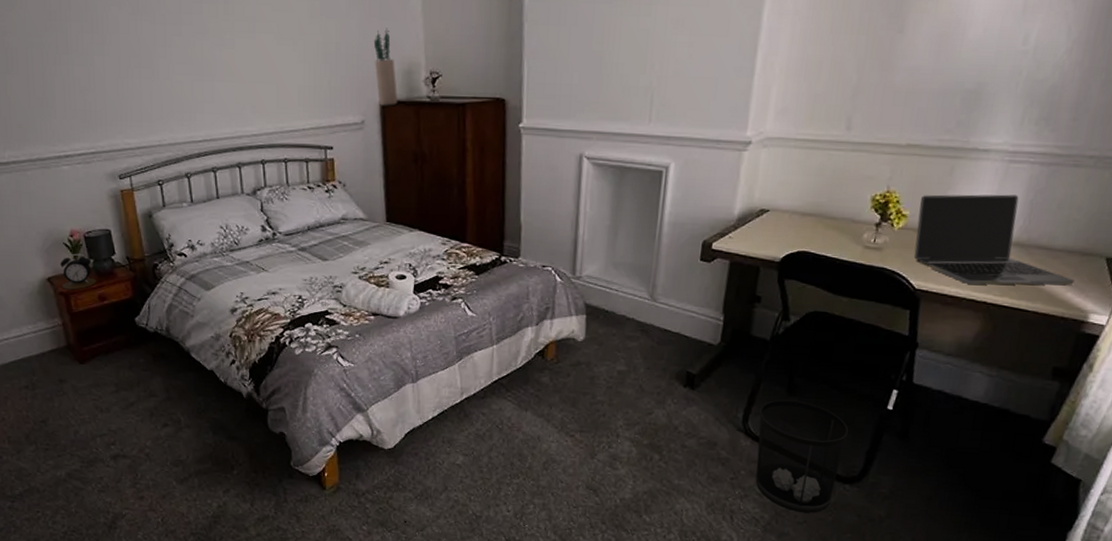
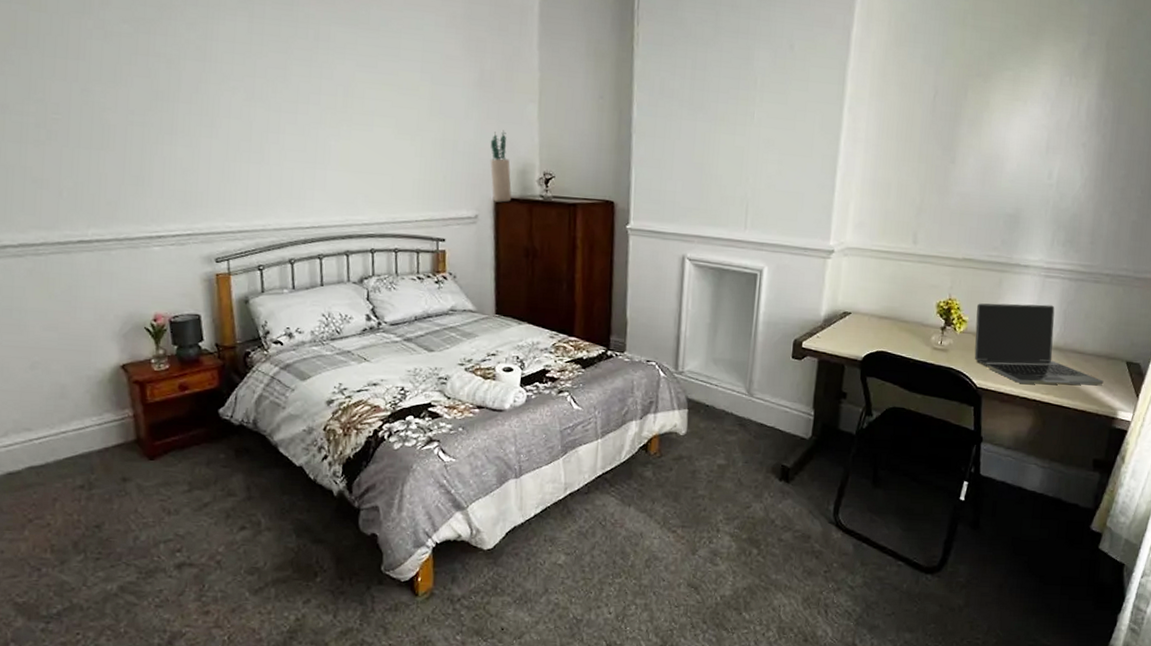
alarm clock: present [60,253,96,290] -> none [137,339,178,378]
waste bin: present [755,399,849,513] -> none [847,492,928,604]

